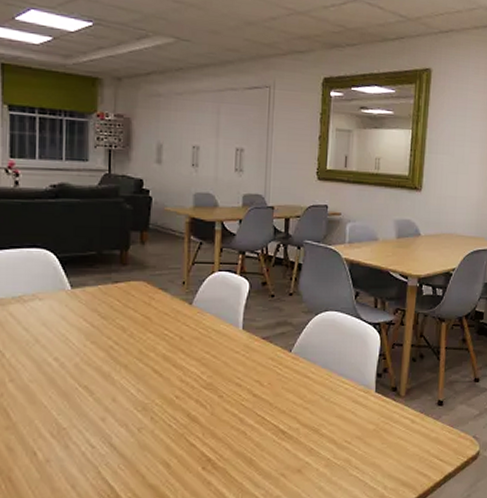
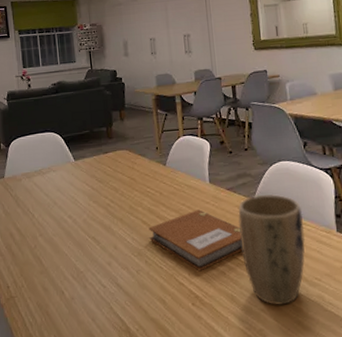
notebook: none [159,360,272,431] -> present [148,209,243,272]
plant pot: none [269,346,343,471] -> present [238,194,305,306]

